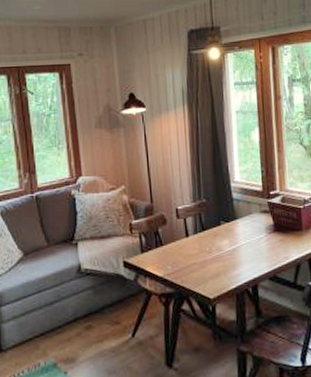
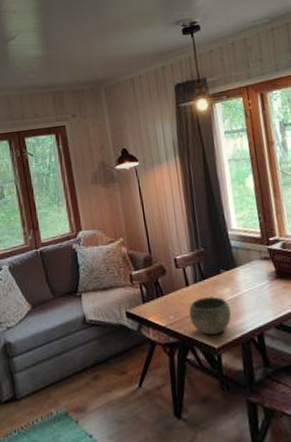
bowl: none [187,248,229,285] -> present [189,296,232,335]

